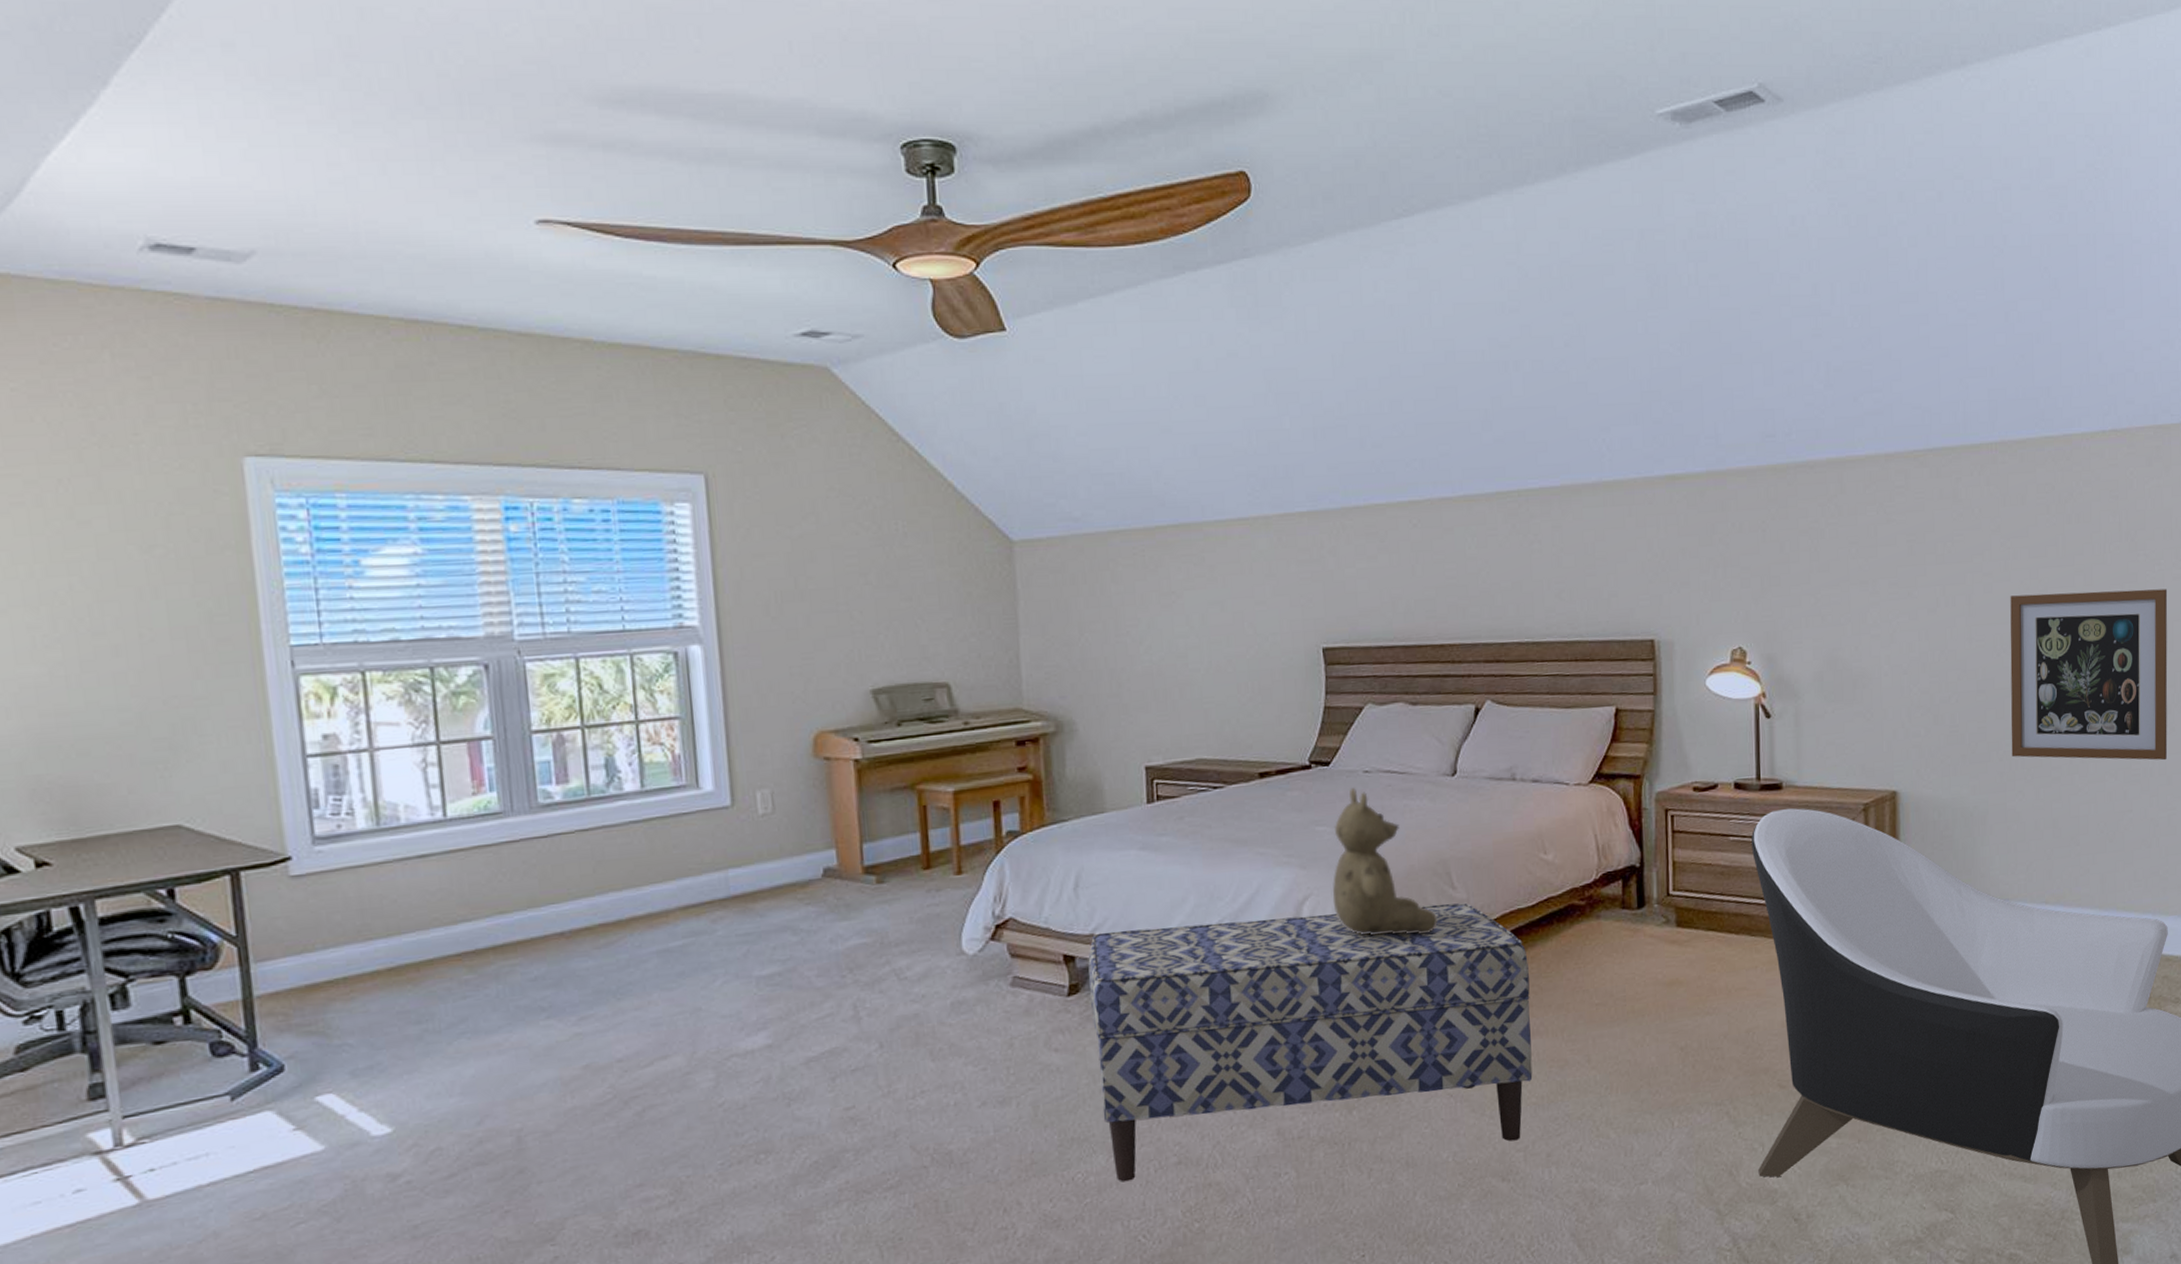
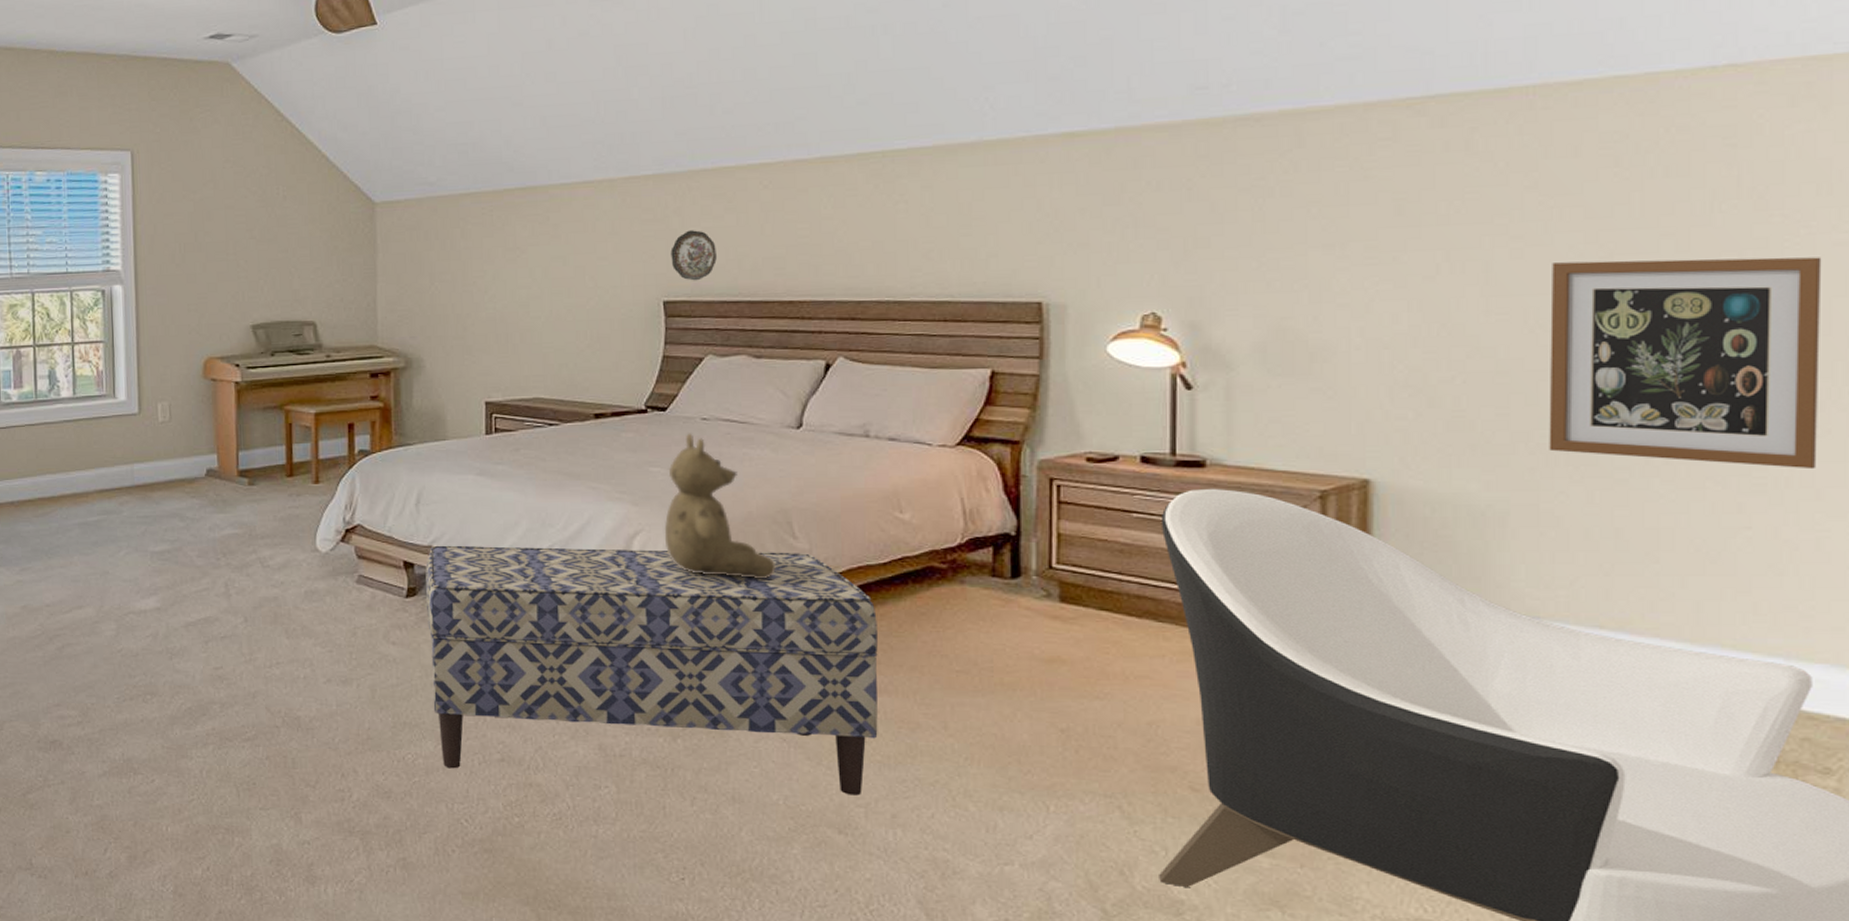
decorative plate: none [1327,571,1372,626] -> present [670,230,717,281]

